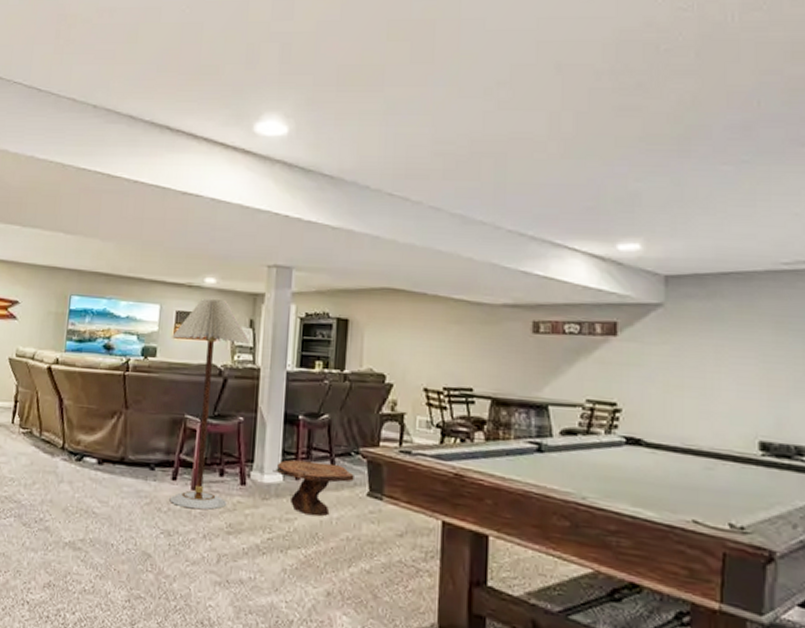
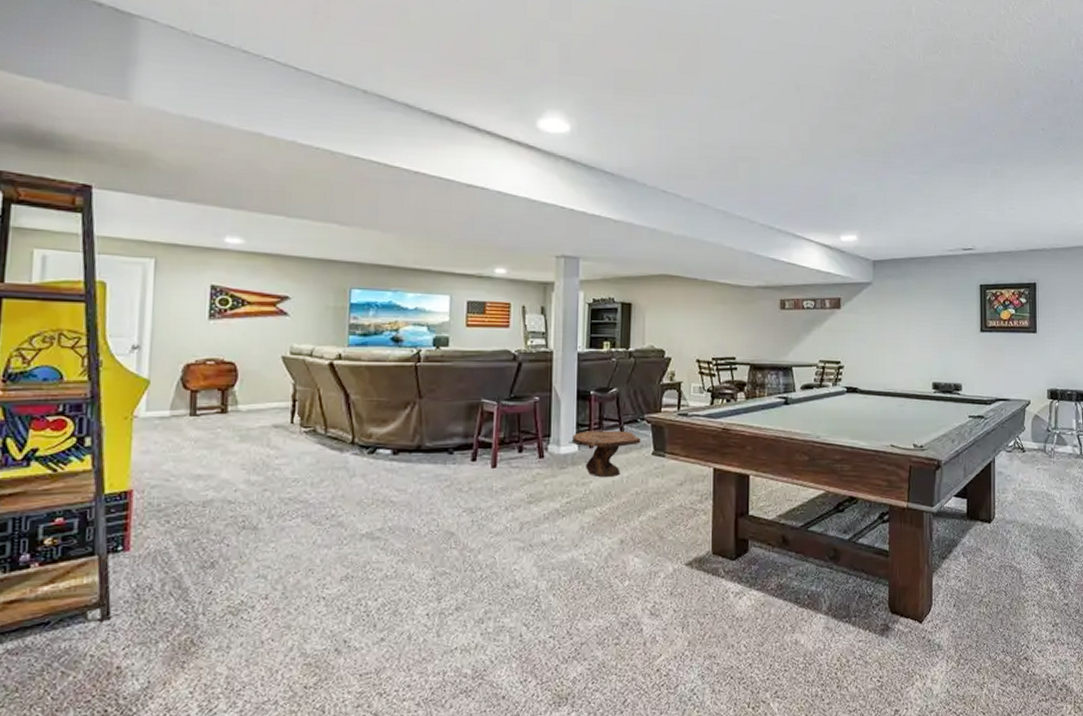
floor lamp: present [169,298,251,510] -> none [464,287,543,486]

